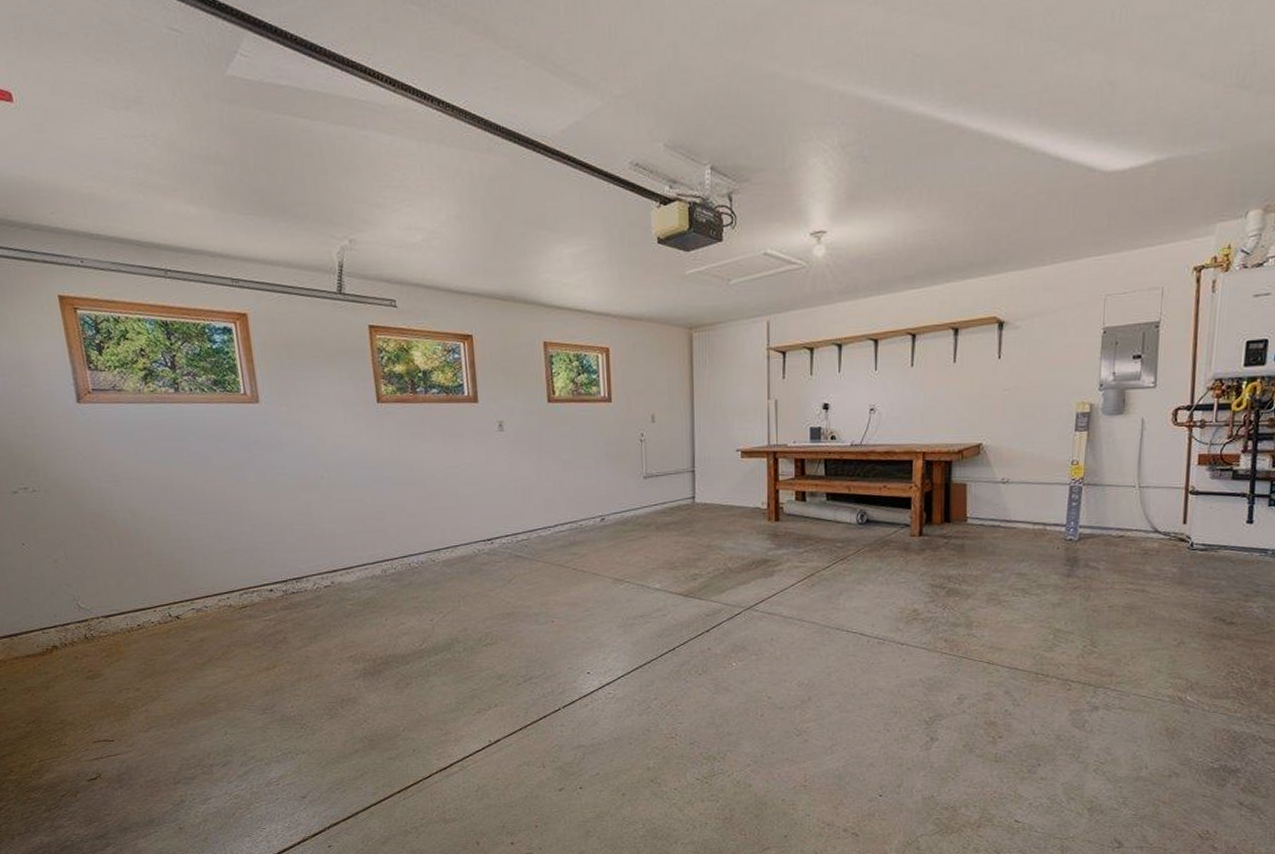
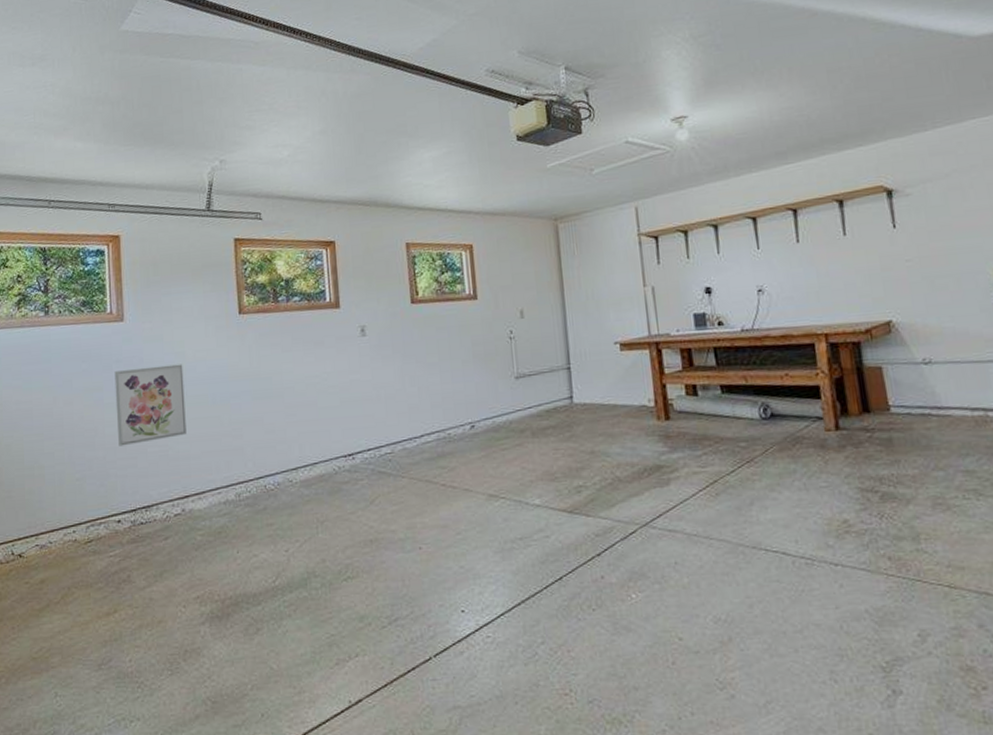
wall art: none [254,448,331,523] -> present [114,364,187,446]

